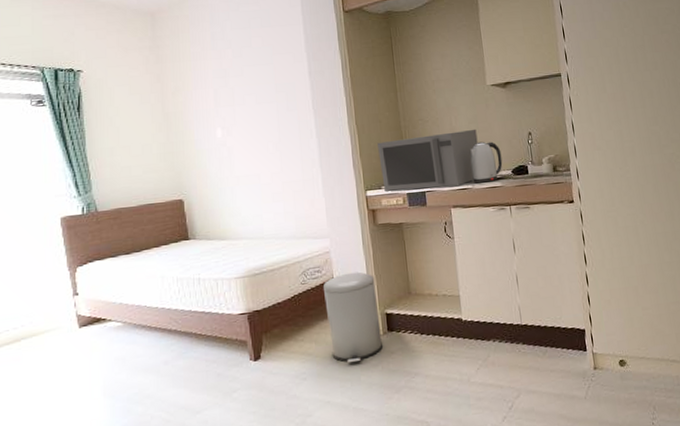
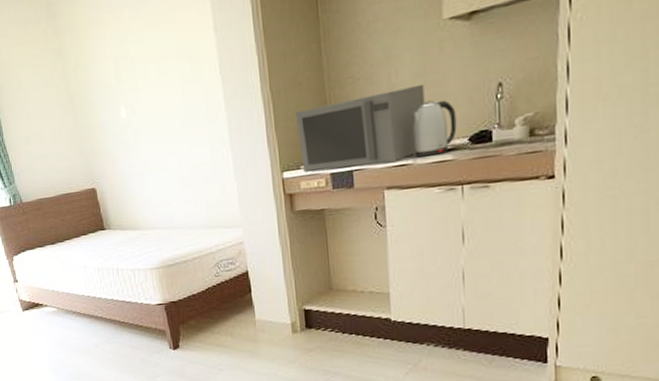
pedal bin: present [324,272,383,363] -> none [238,264,300,358]

